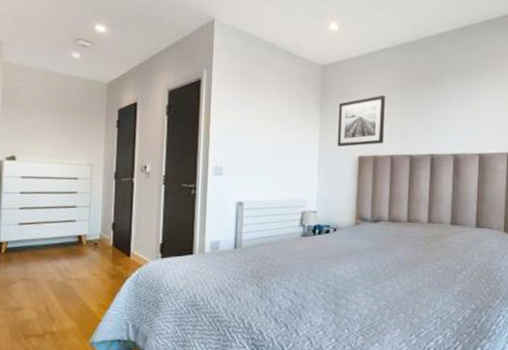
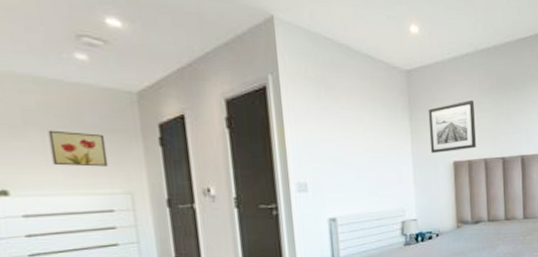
wall art: none [45,111,81,142] -> present [48,130,109,167]

